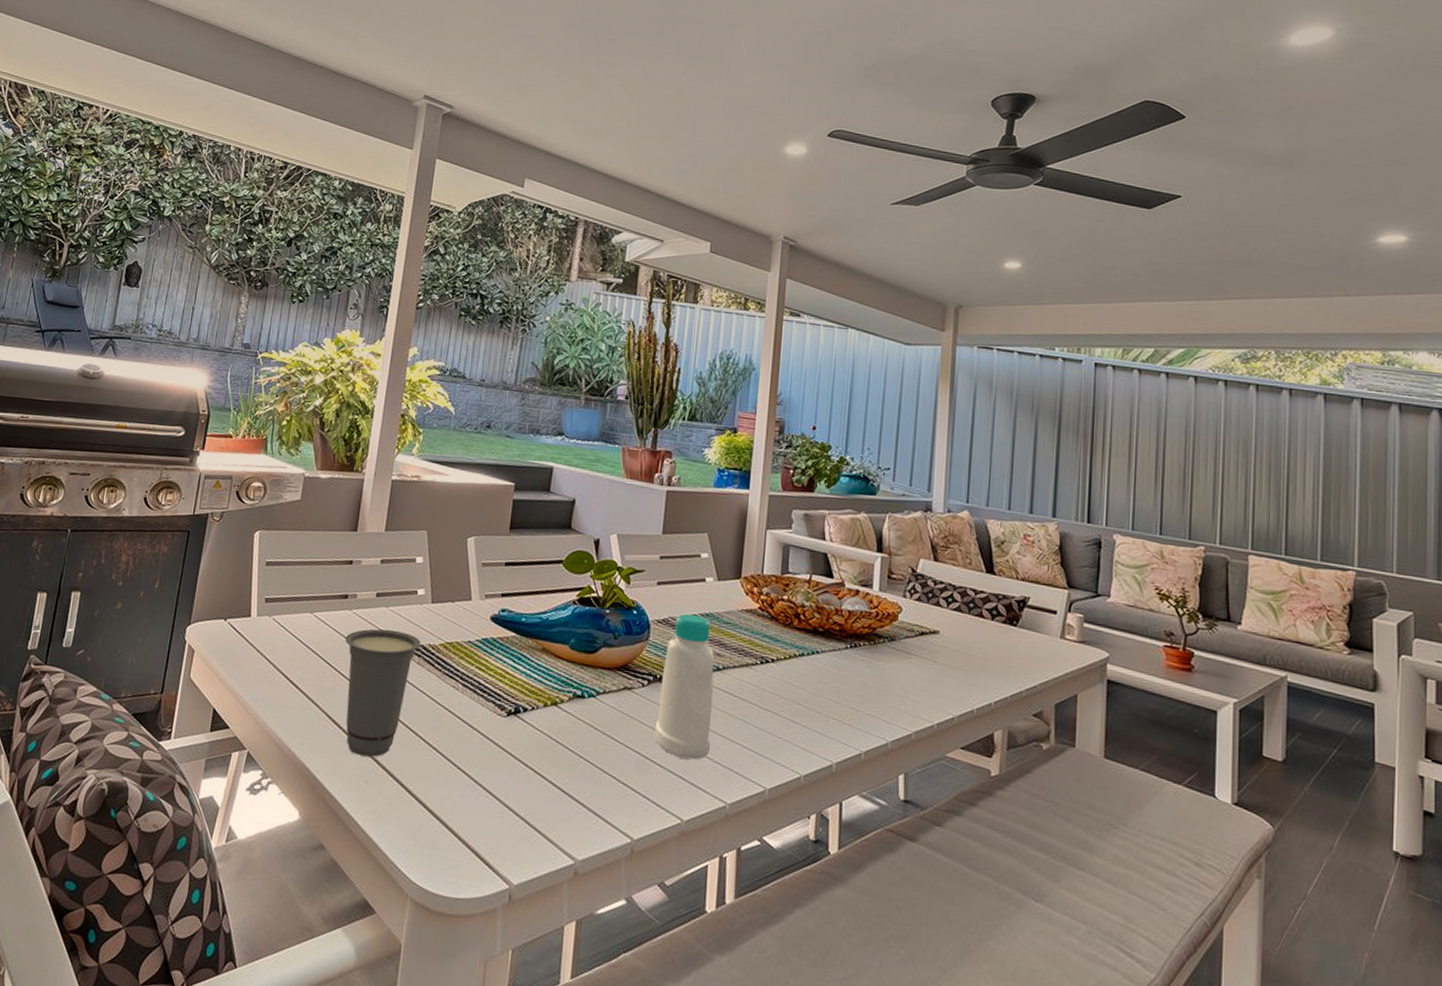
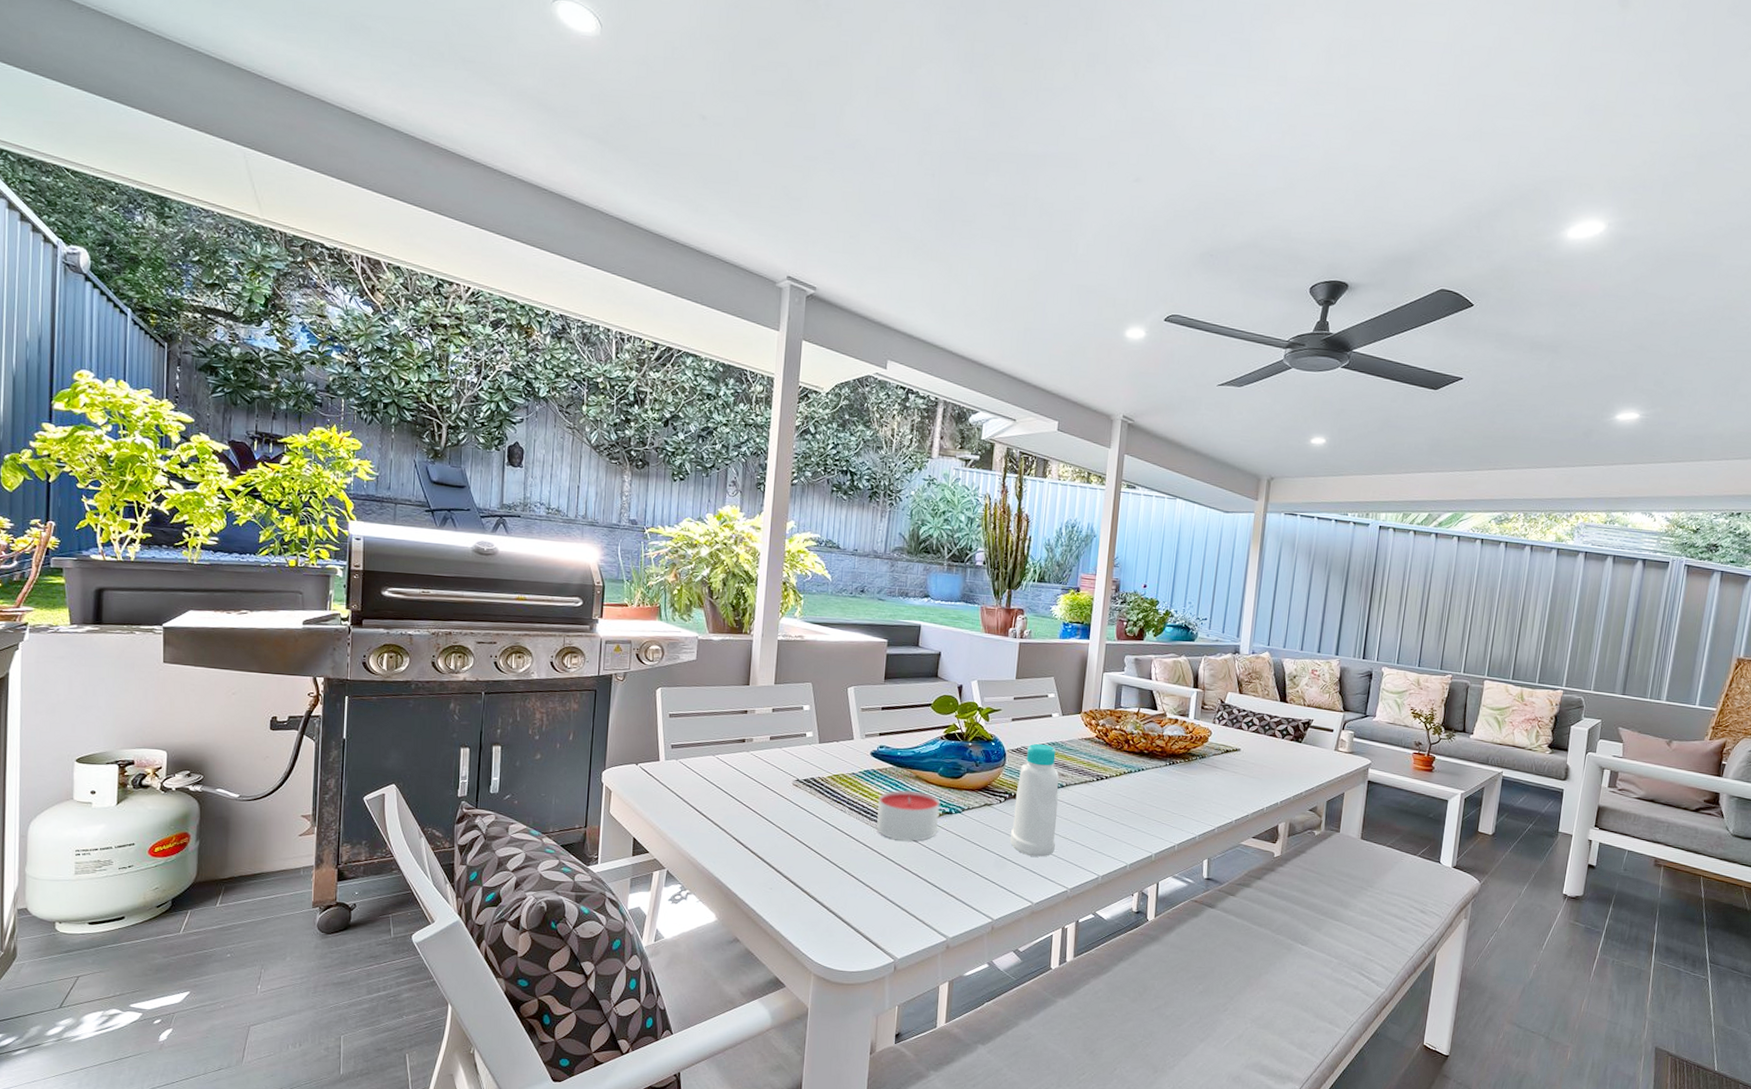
cup: present [345,629,422,757] -> none [745,766,812,869]
candle: none [494,665,571,730] -> present [877,790,940,841]

